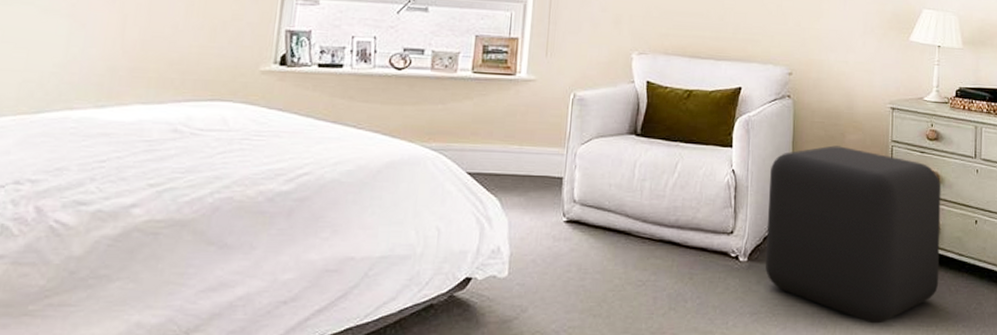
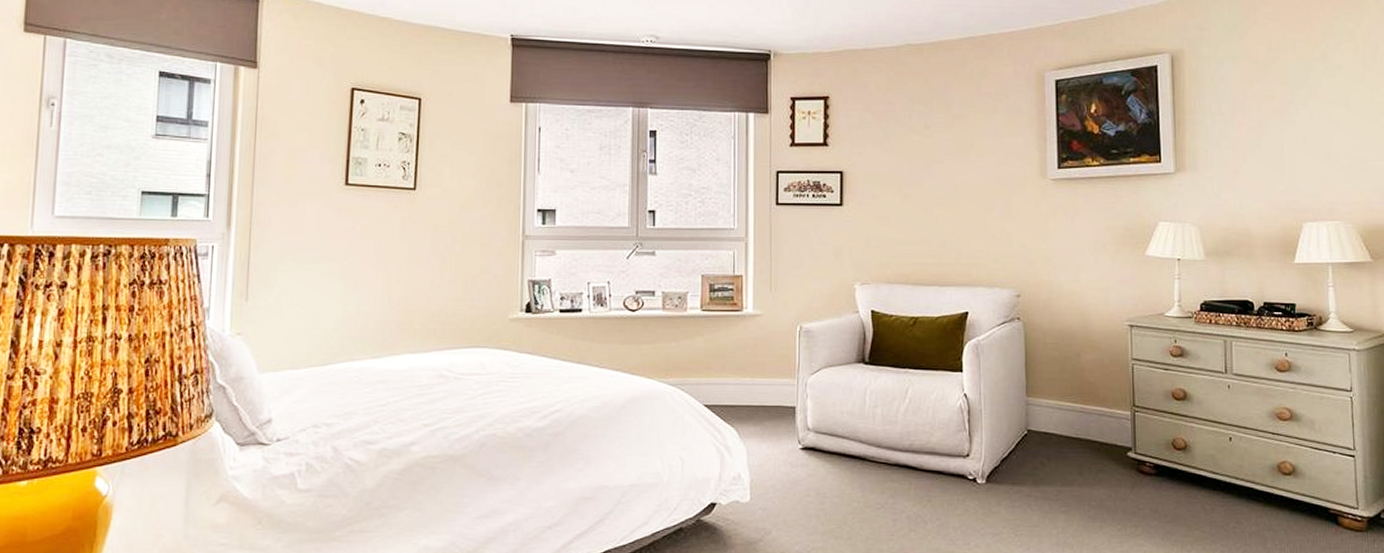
cube: present [765,145,941,324] -> none [1003,366,1192,544]

